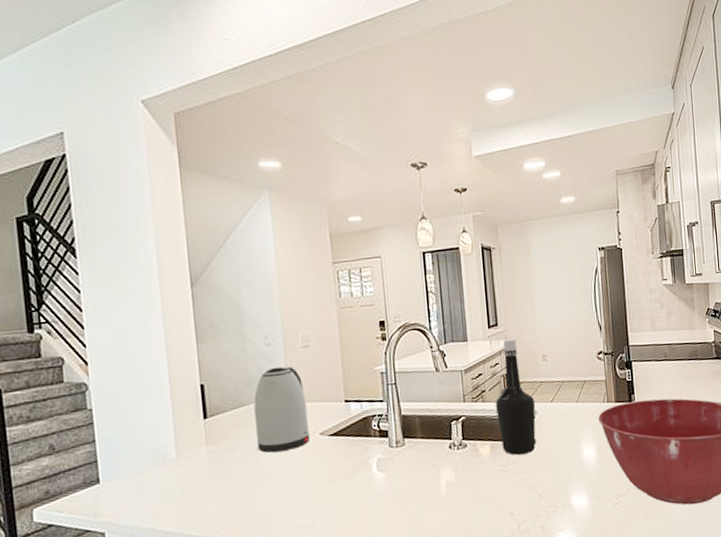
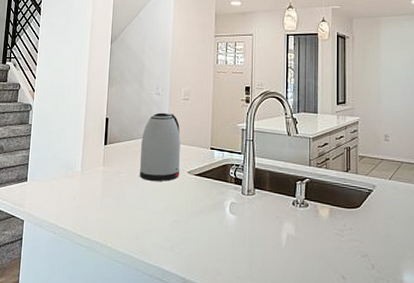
bottle: present [495,338,536,455] -> none [337,116,375,223]

